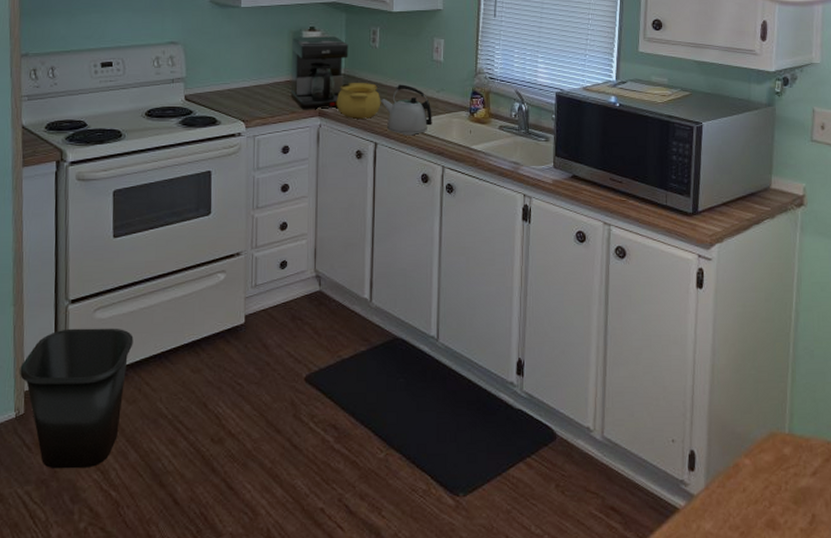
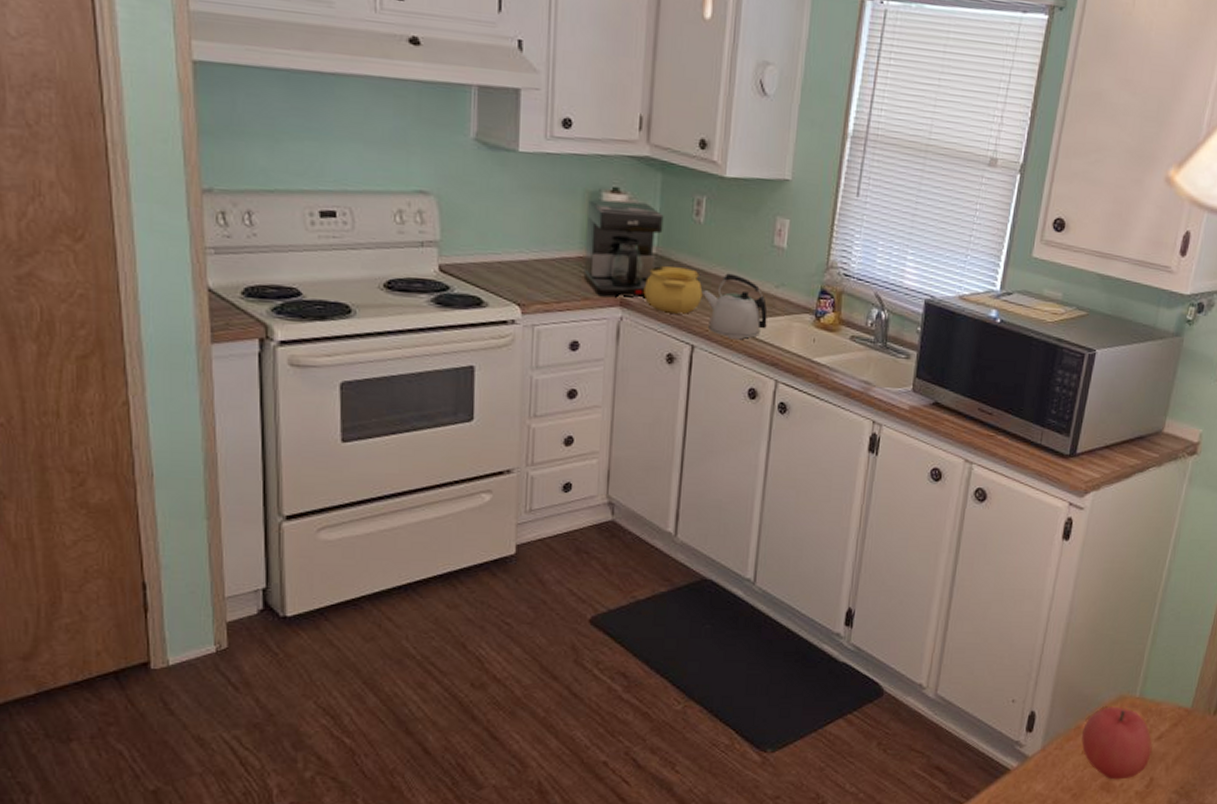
waste bin: present [20,328,134,469] -> none [219,550,371,712]
fruit: none [741,443,809,517] -> present [1081,706,1153,780]

